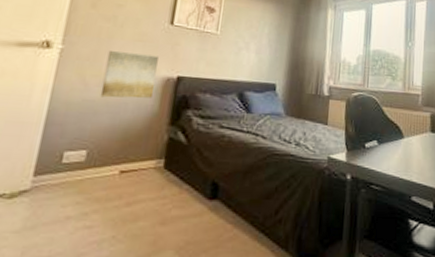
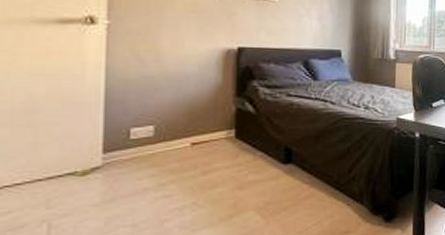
wall art: present [100,51,159,99] -> none [158,24,217,73]

